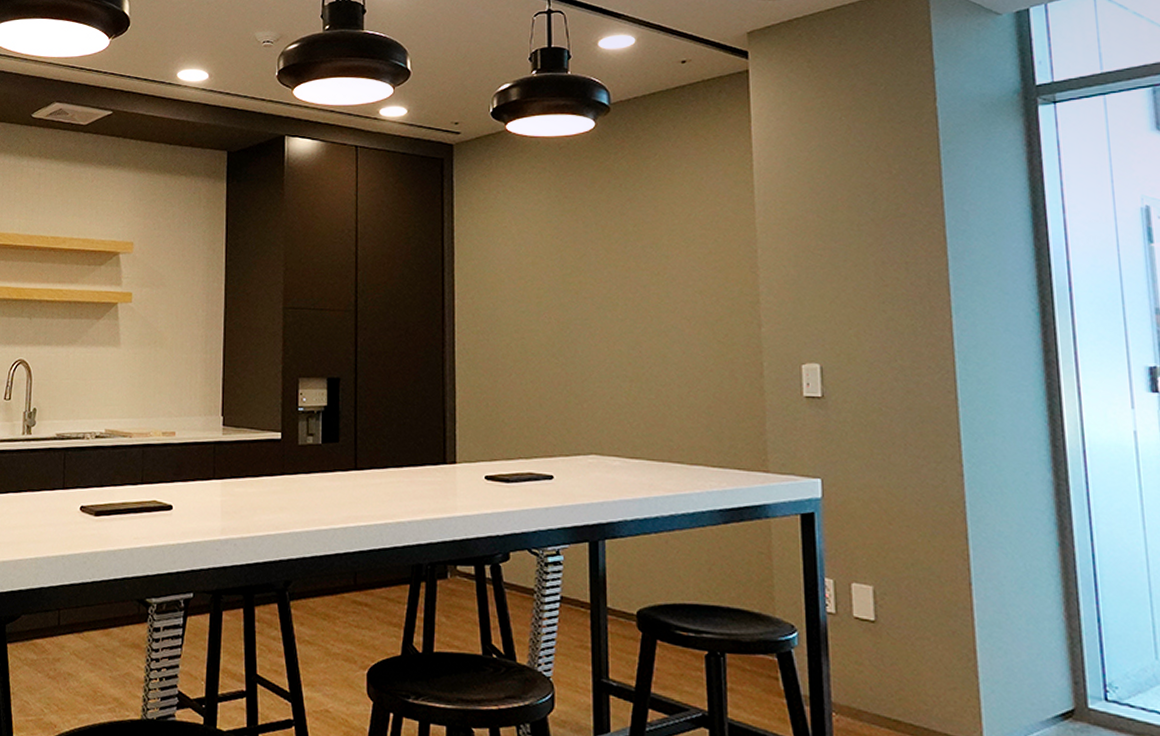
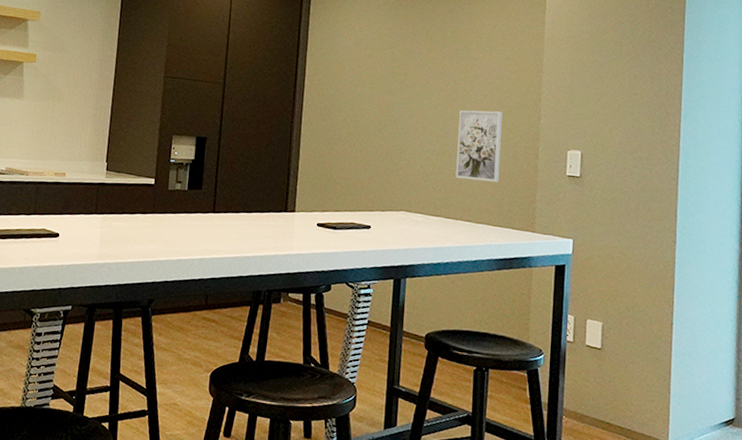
wall art: none [653,320,715,411] -> present [455,110,502,183]

